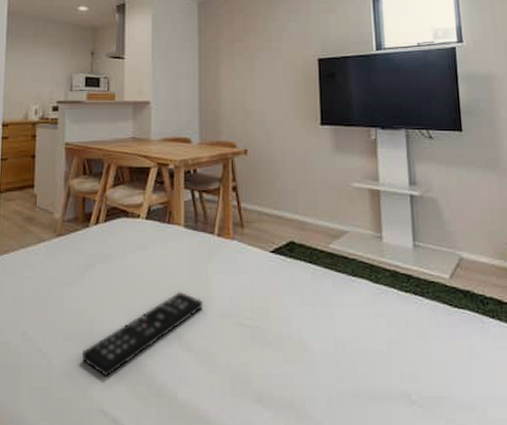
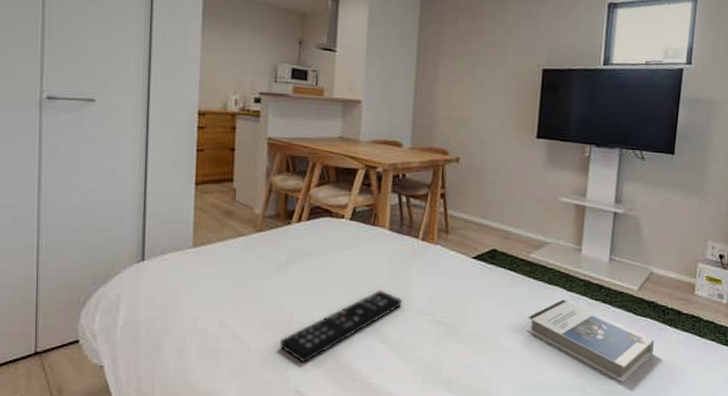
hardback book: none [336,293,479,389] -> present [527,299,654,383]

